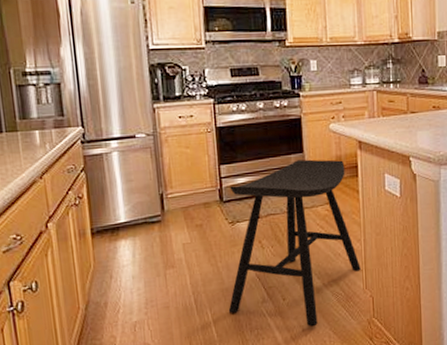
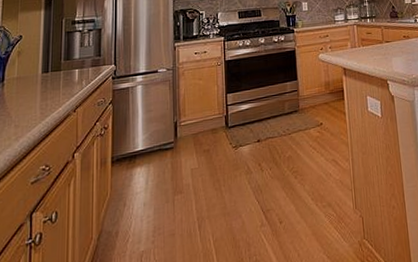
stool: present [228,159,361,327] -> none [229,85,350,252]

